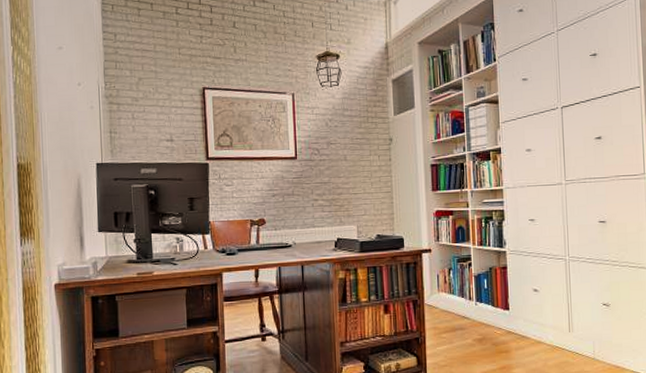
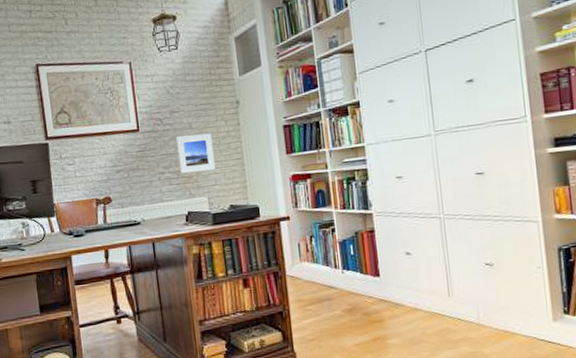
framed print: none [331,166,366,202] -> present [176,133,215,174]

